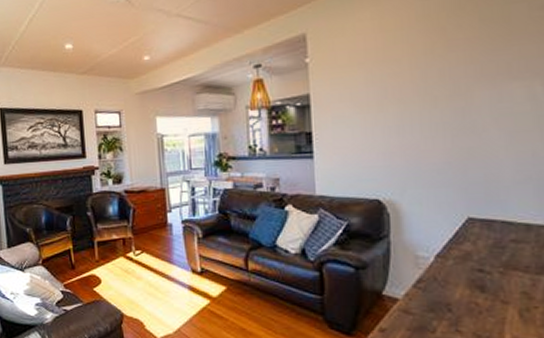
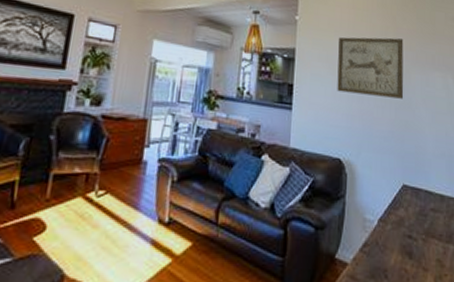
wall art: none [365,52,464,130] -> present [337,37,404,99]

